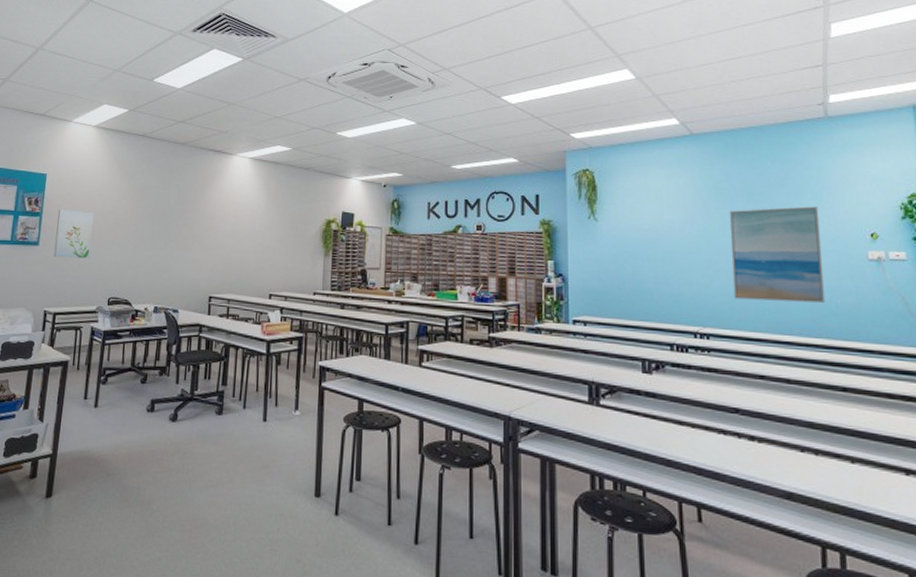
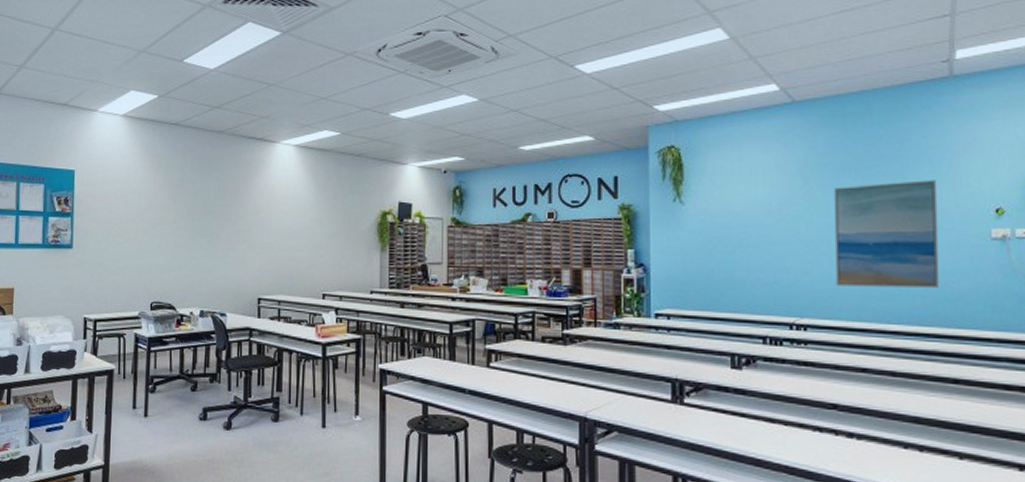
wall art: present [53,210,94,259] -> none [89,209,129,261]

